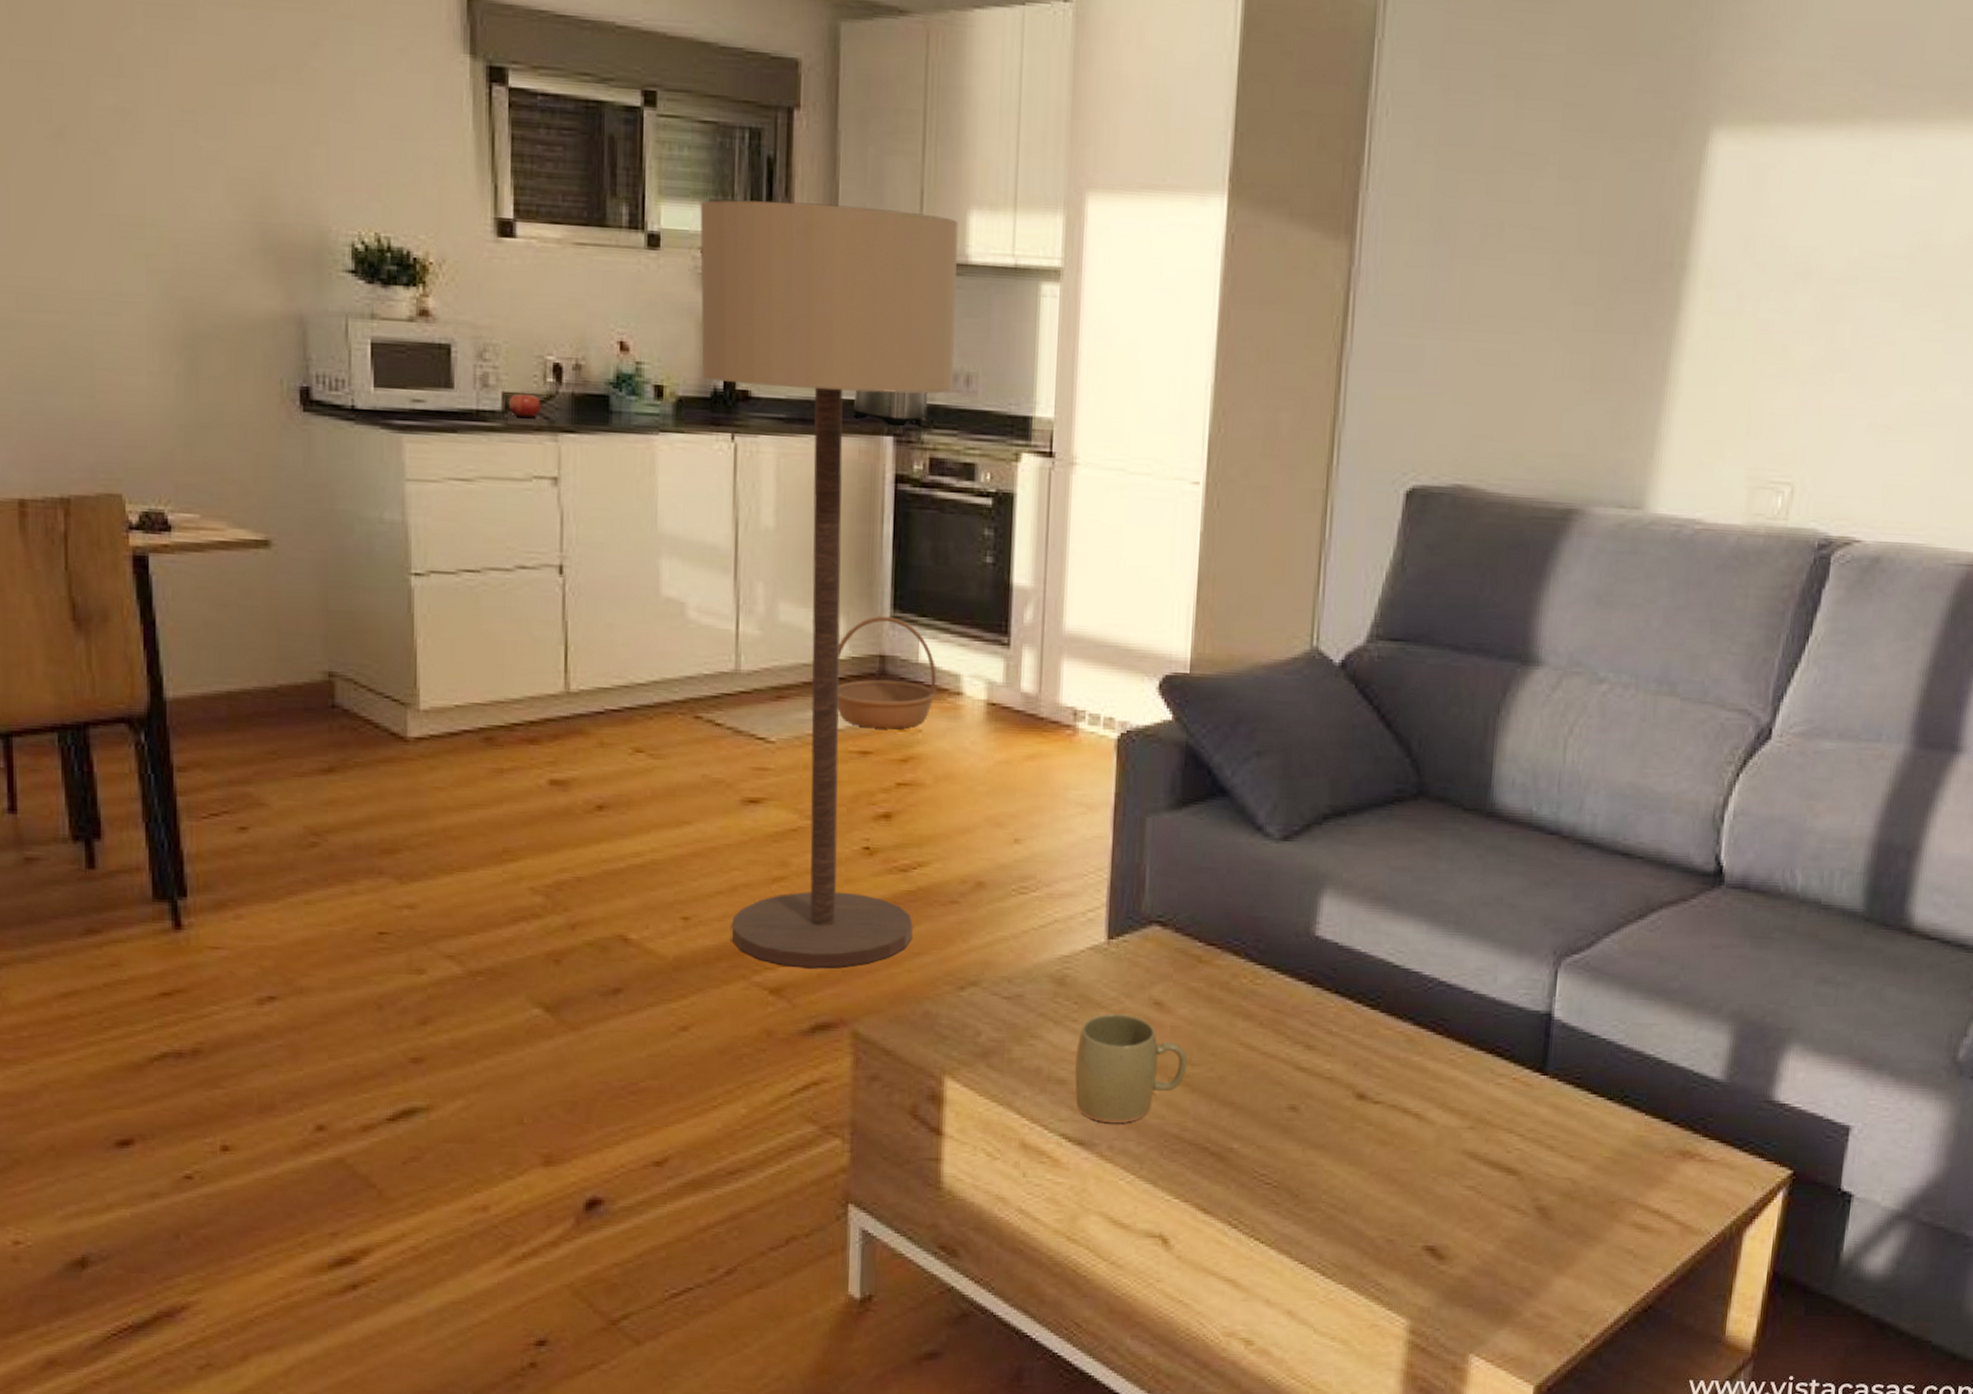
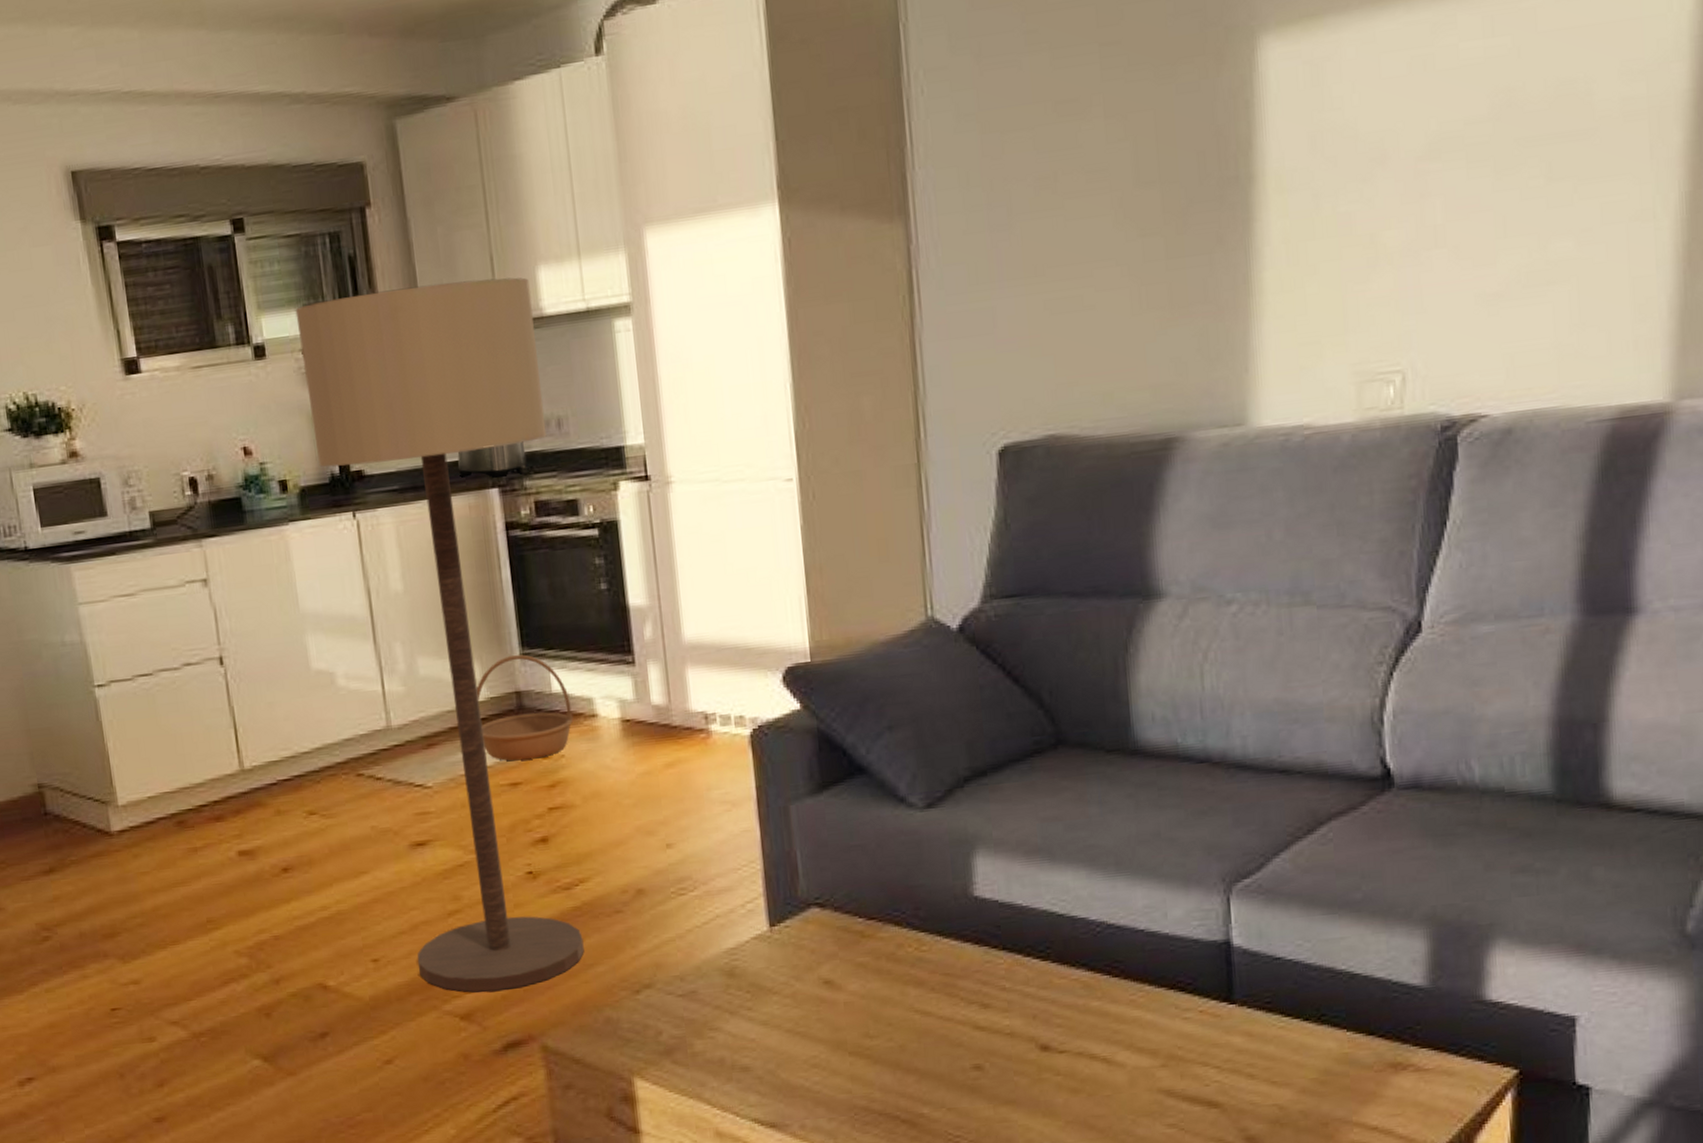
fruit: present [509,392,541,419] -> none [156,508,184,532]
mug: present [1075,1013,1188,1124] -> none [755,996,866,1104]

